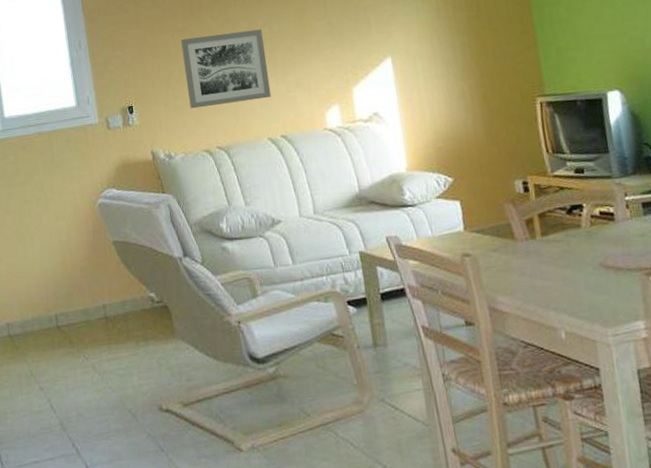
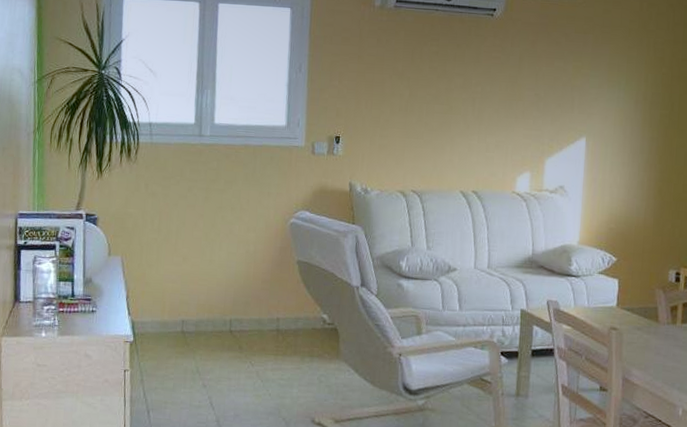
wall art: present [181,29,272,109] -> none [394,82,474,154]

